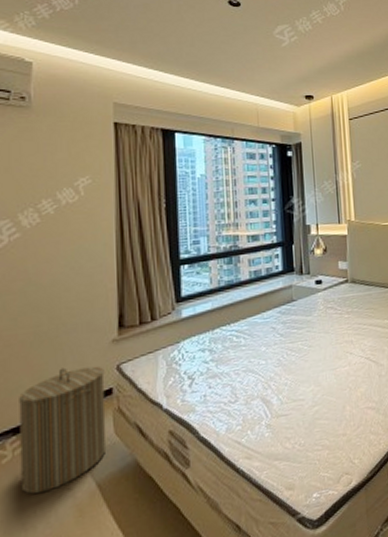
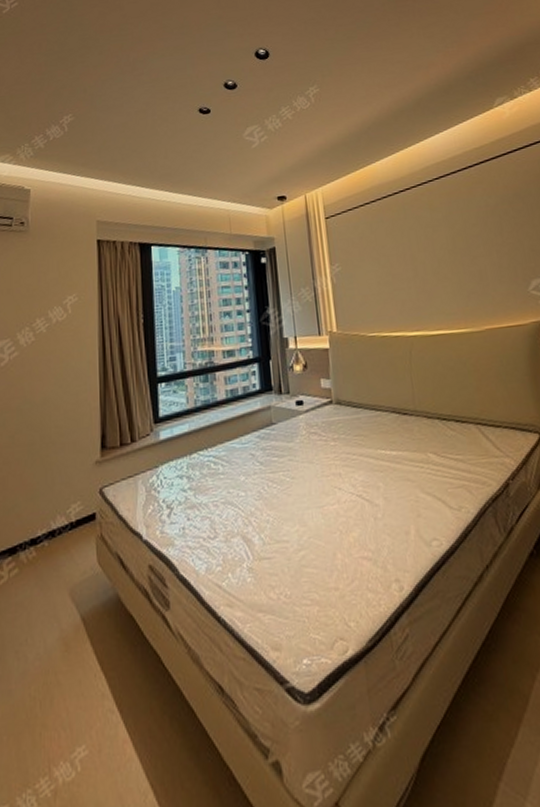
laundry hamper: present [19,366,107,494] -> none [15,488,91,621]

